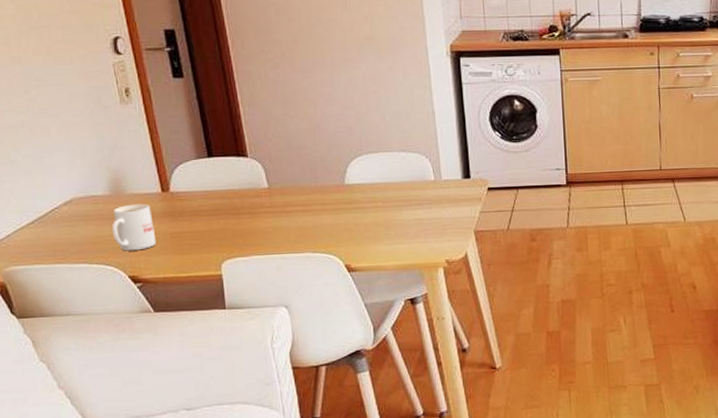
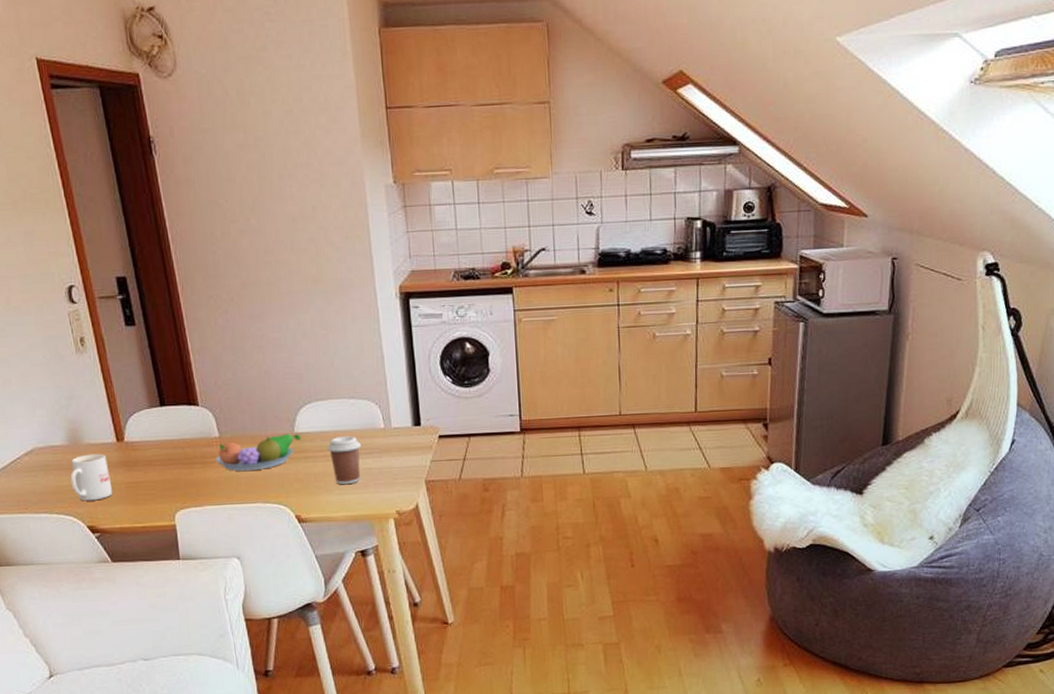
fruit bowl: none [263,185,352,221] -> present [215,433,302,471]
coffee cup: none [378,187,411,235] -> present [327,435,361,485]

